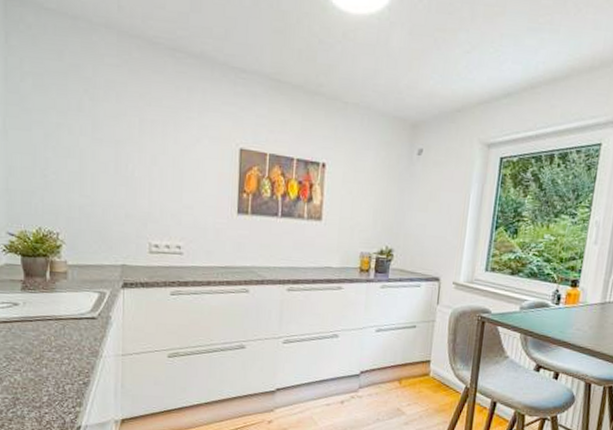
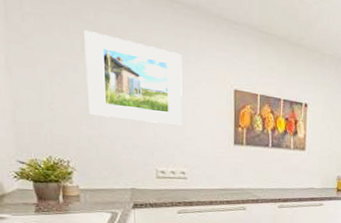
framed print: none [81,87,183,193] -> present [84,29,182,126]

